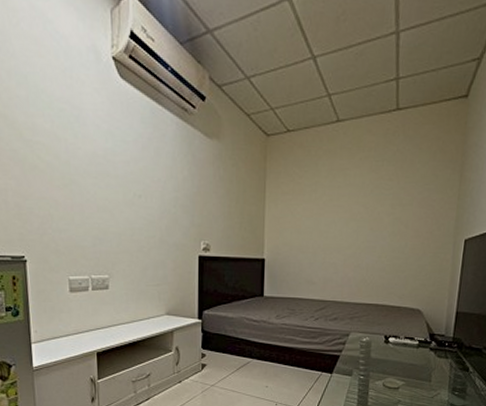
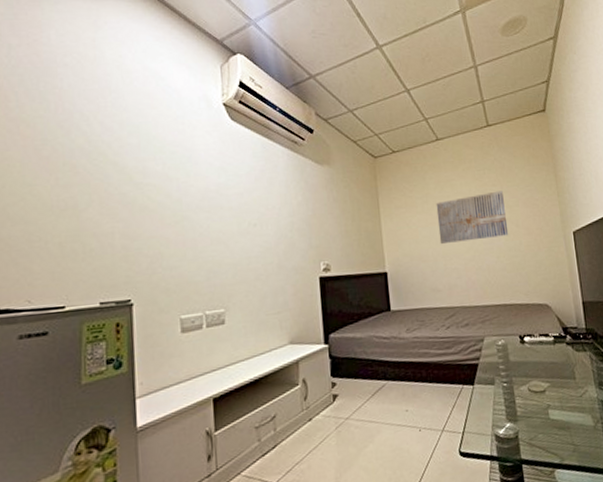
wall art: none [322,186,399,238] -> present [436,190,509,245]

